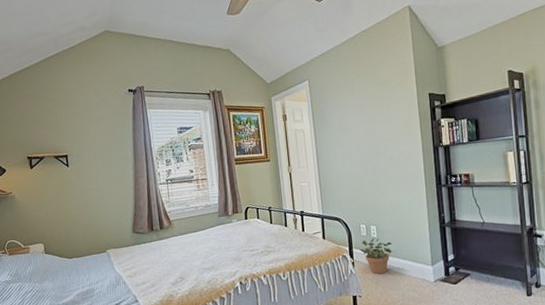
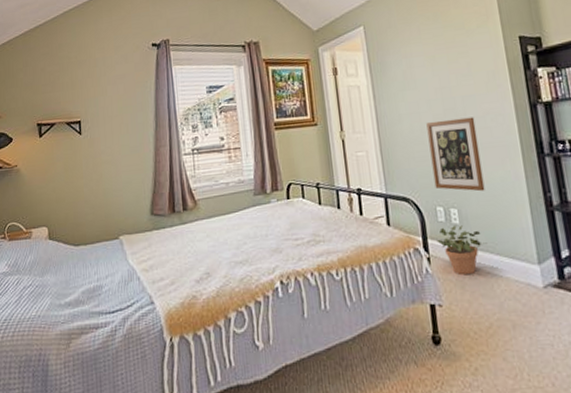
wall art: none [355,156,397,213] -> present [426,117,485,192]

